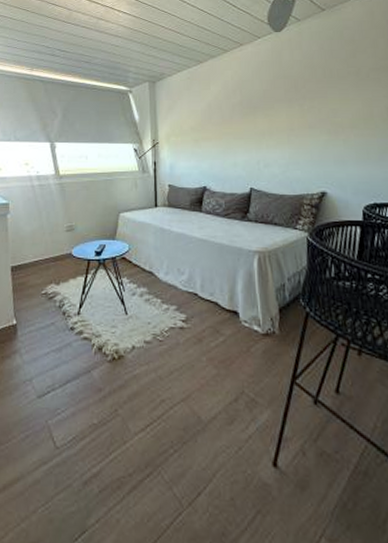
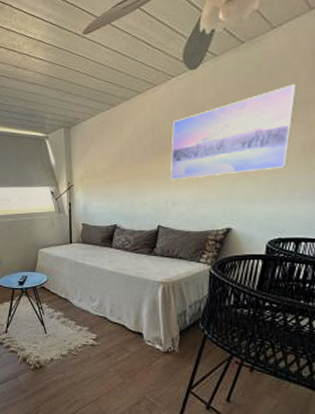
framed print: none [260,51,377,141] -> present [171,84,296,181]

